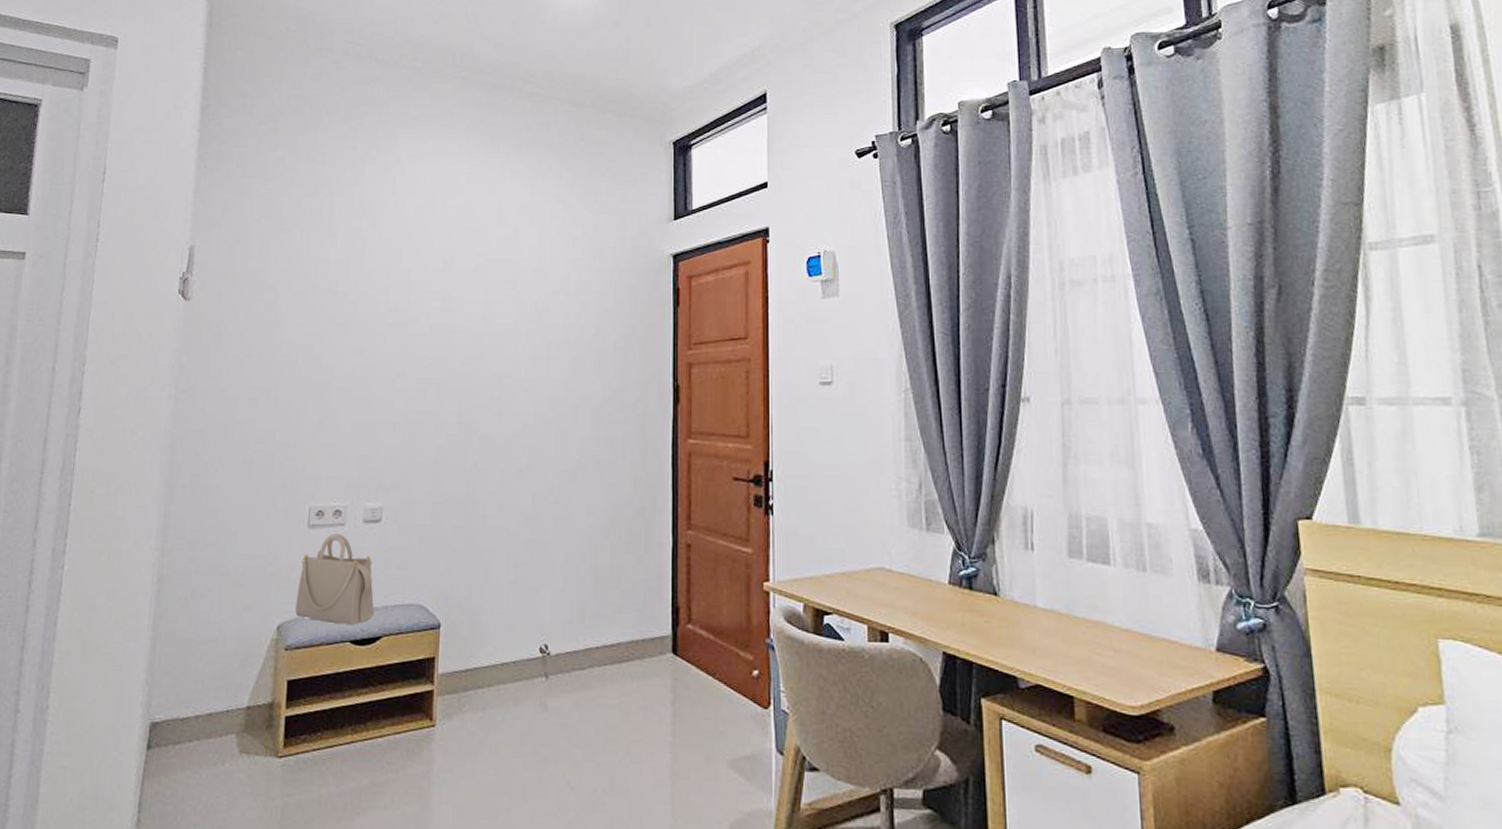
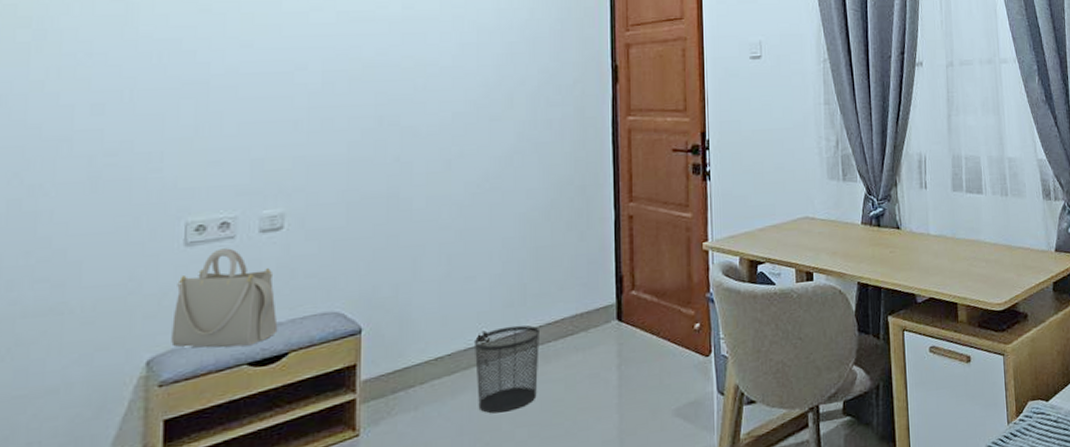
waste bin: none [535,642,598,729] -> present [473,325,541,414]

